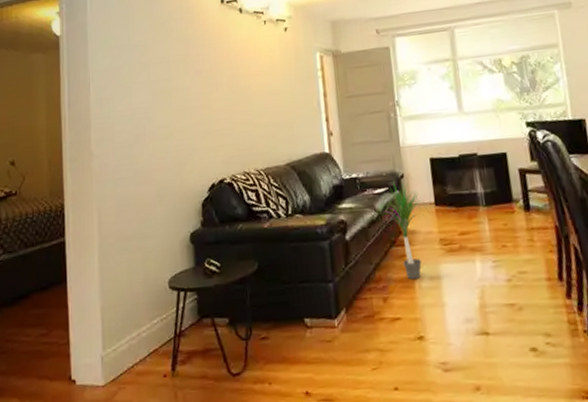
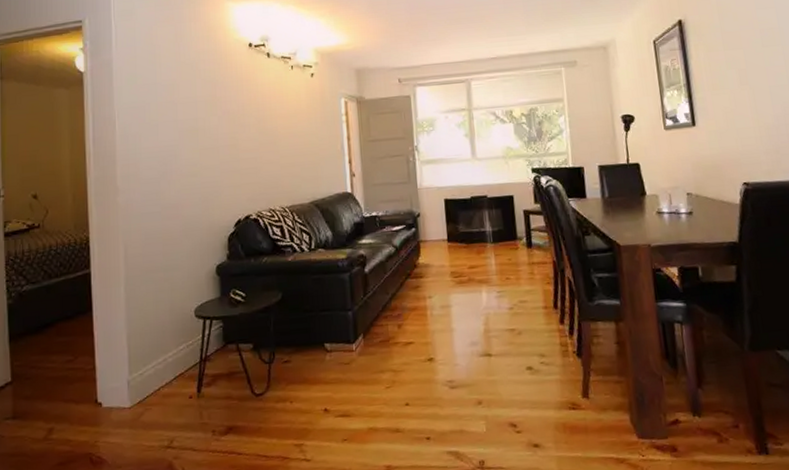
potted plant: present [376,183,433,280] -> none [394,221,446,309]

